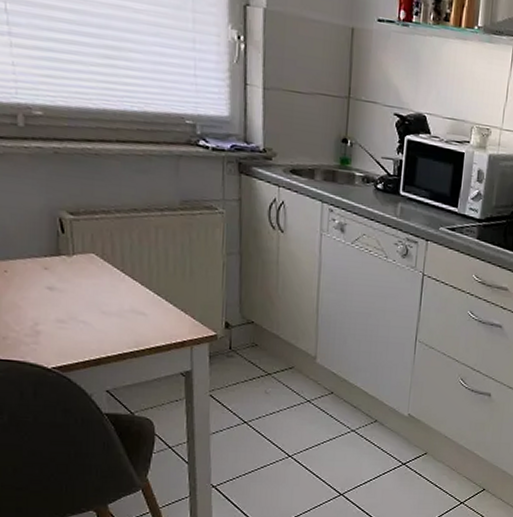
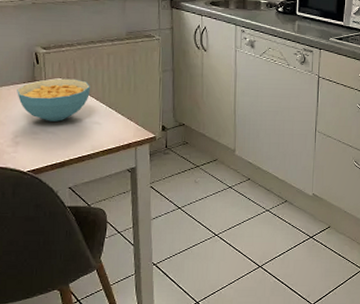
cereal bowl: none [36,253,133,309] -> present [17,78,90,122]

